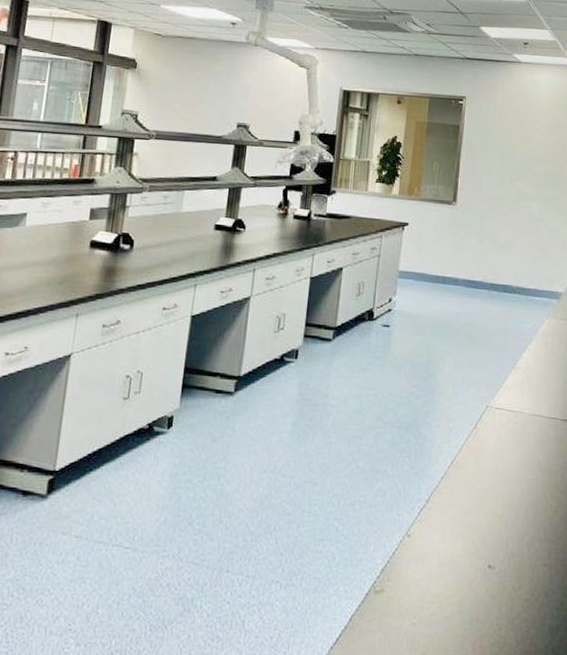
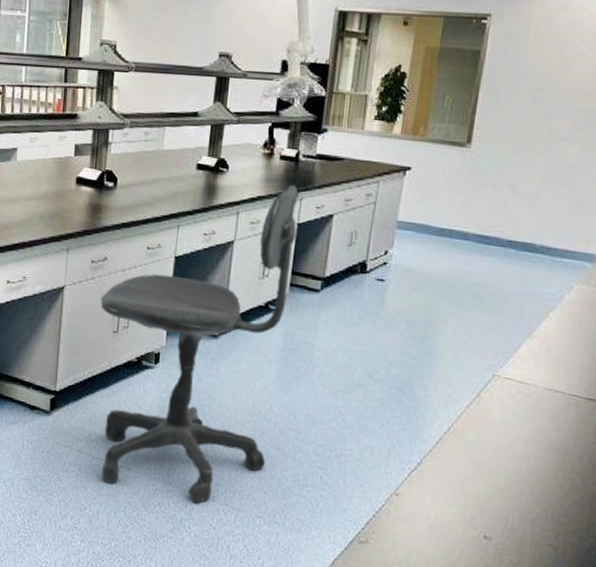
office chair: none [103,241,312,578] -> present [100,184,300,504]

